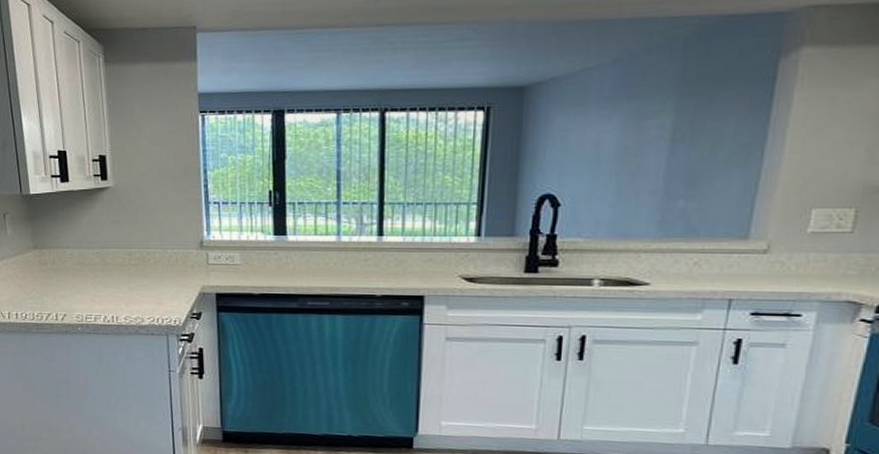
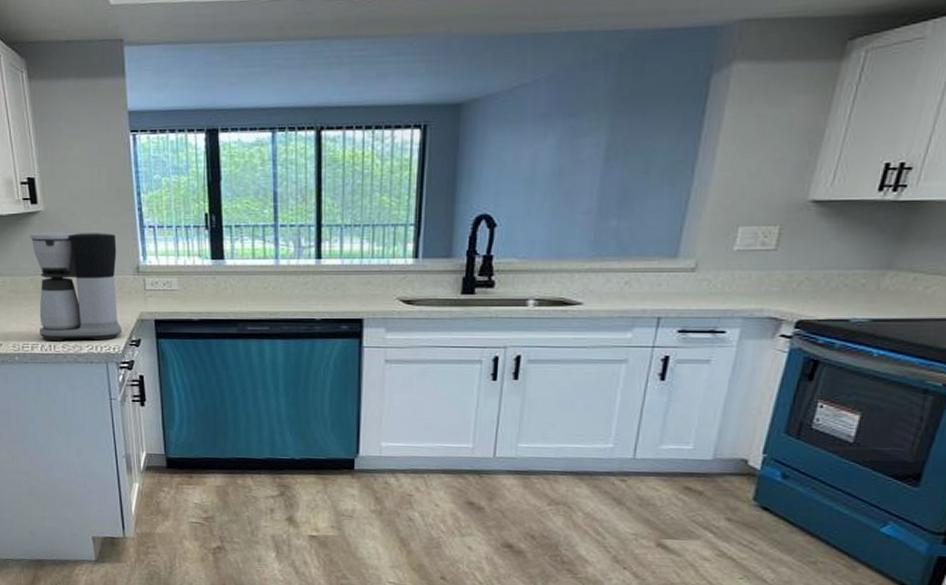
coffee maker: none [98,206,183,313] -> present [30,231,122,342]

